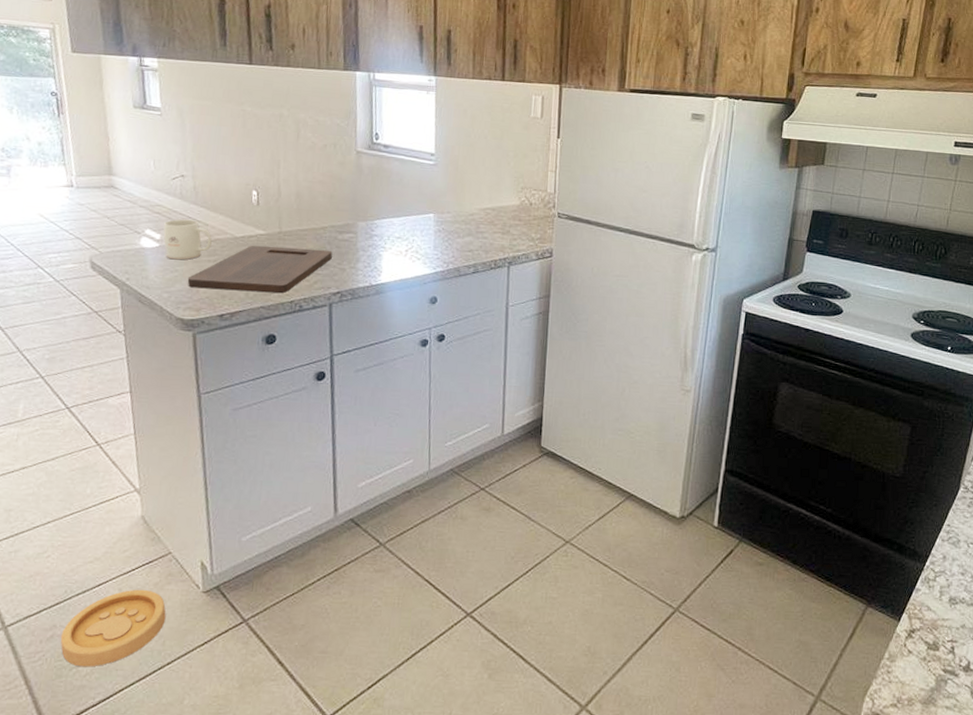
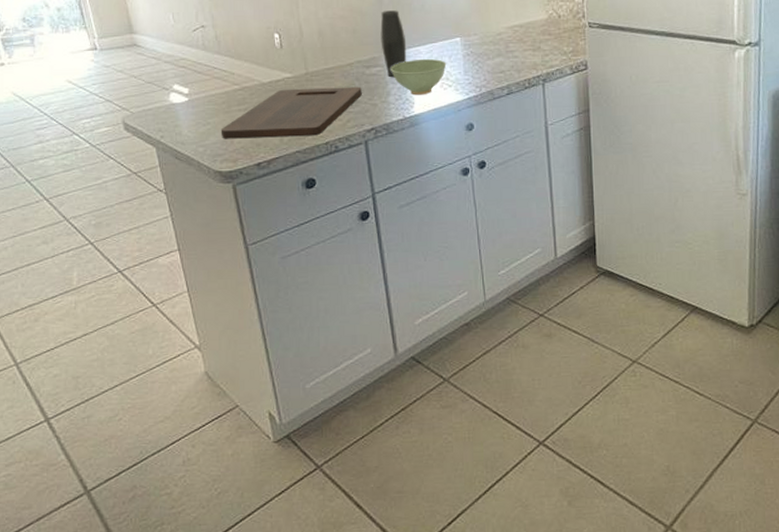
pet bowl: present [60,589,166,667] -> none [142,444,241,525]
mug: present [163,219,212,260] -> none [191,70,240,113]
vase: none [356,180,381,244] -> present [380,10,407,77]
bowl: none [362,230,418,265] -> present [390,58,447,96]

